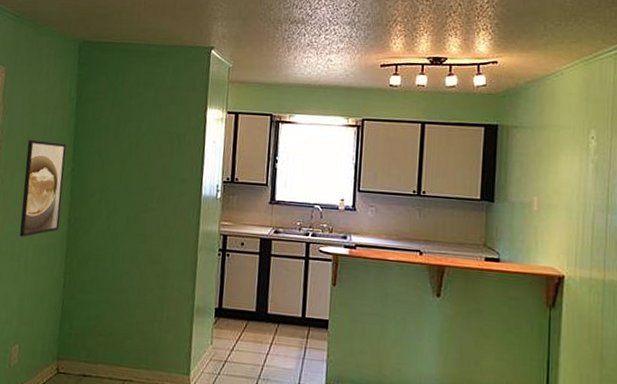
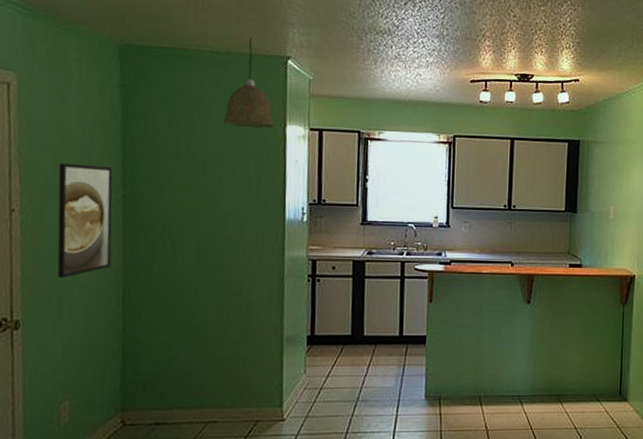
pendant lamp: none [155,32,197,112] -> present [224,38,274,128]

